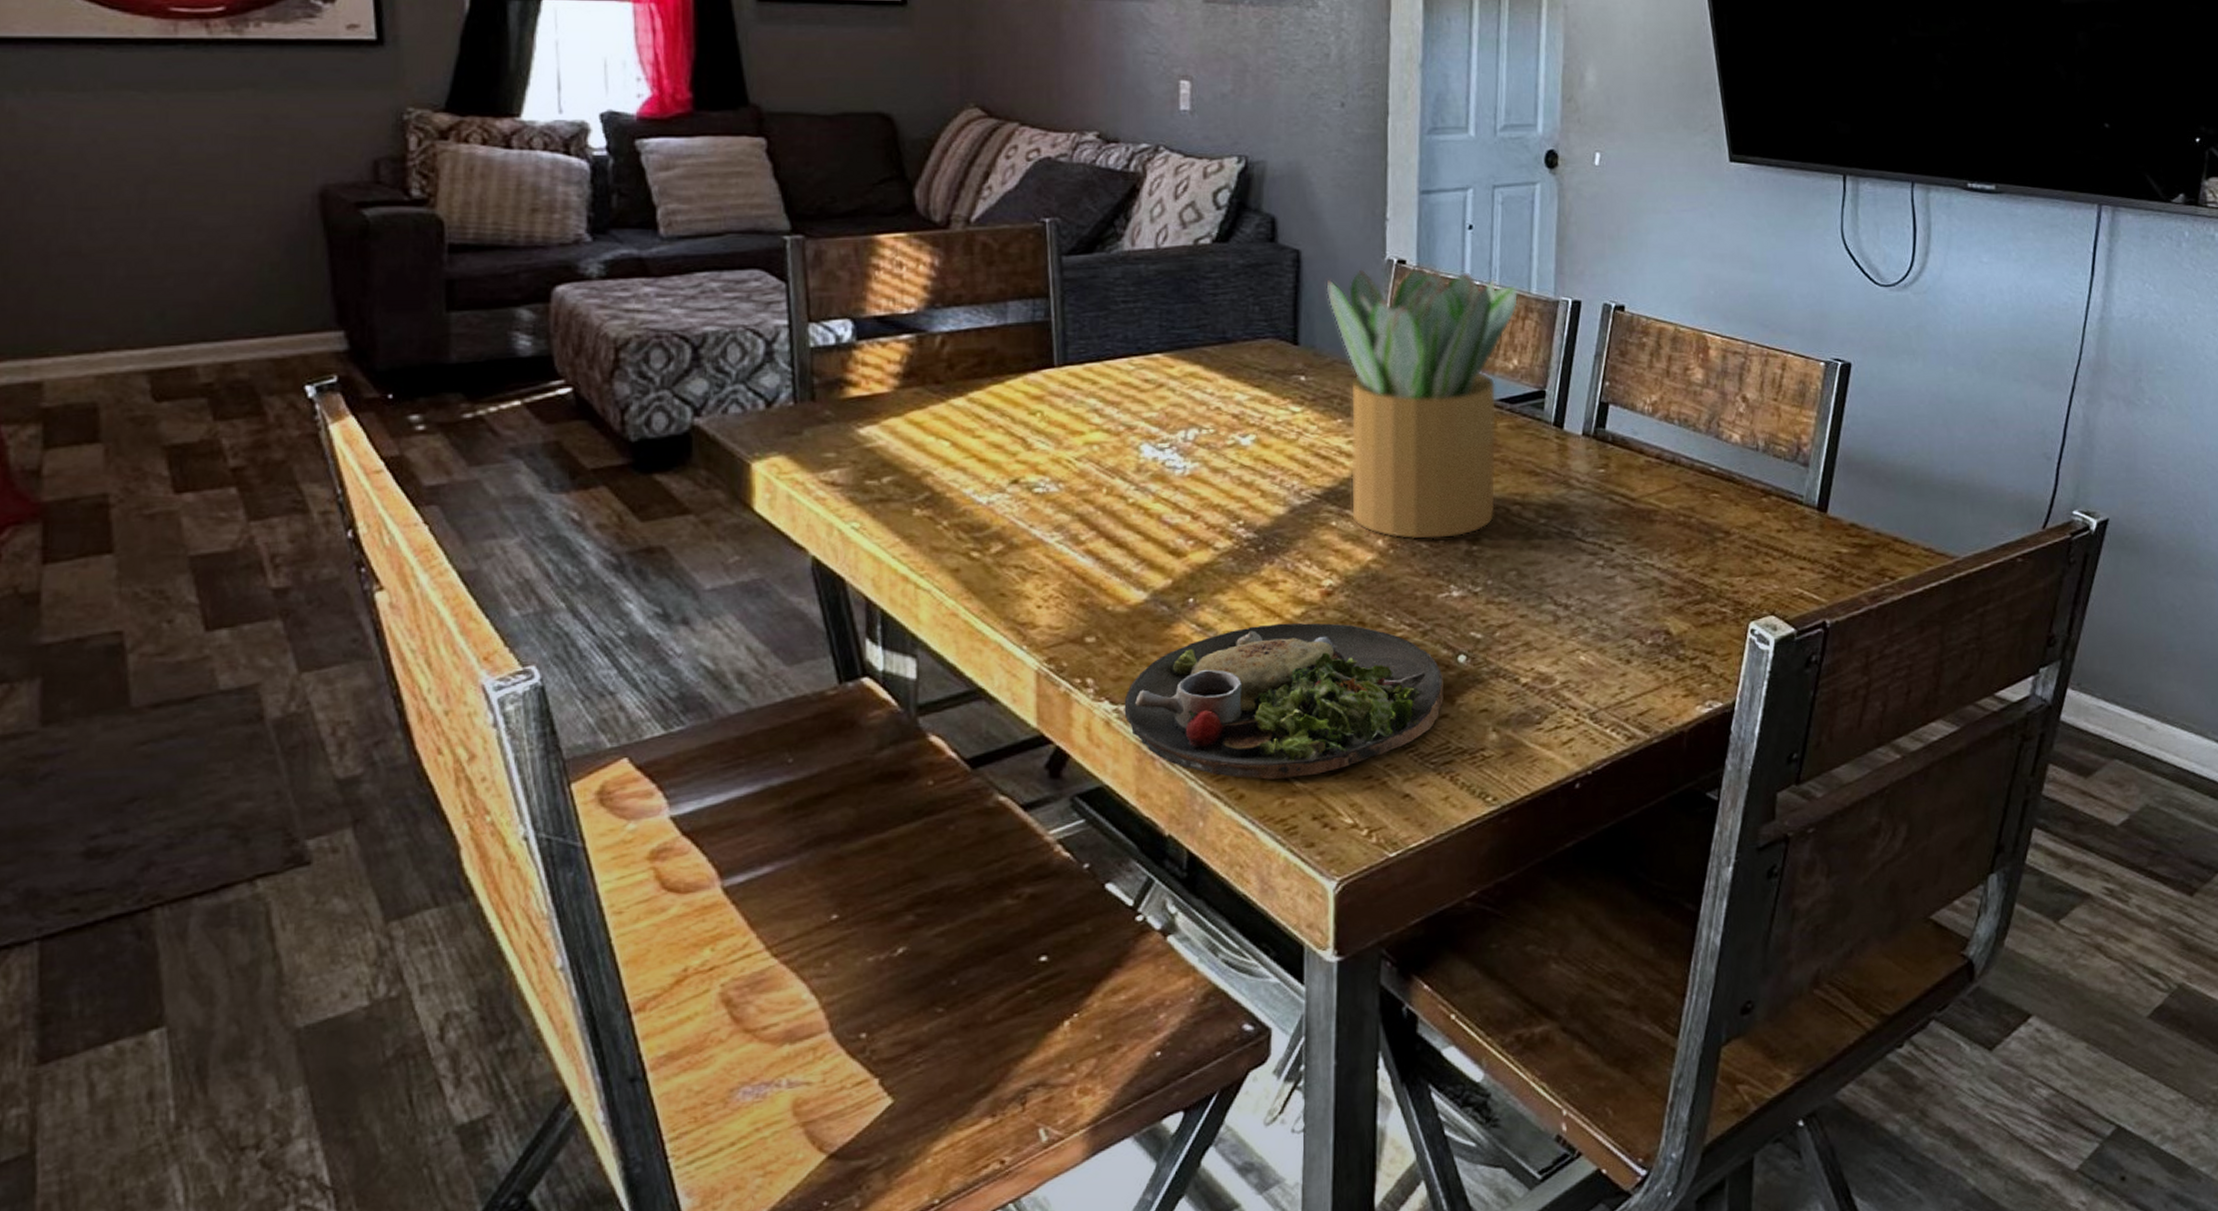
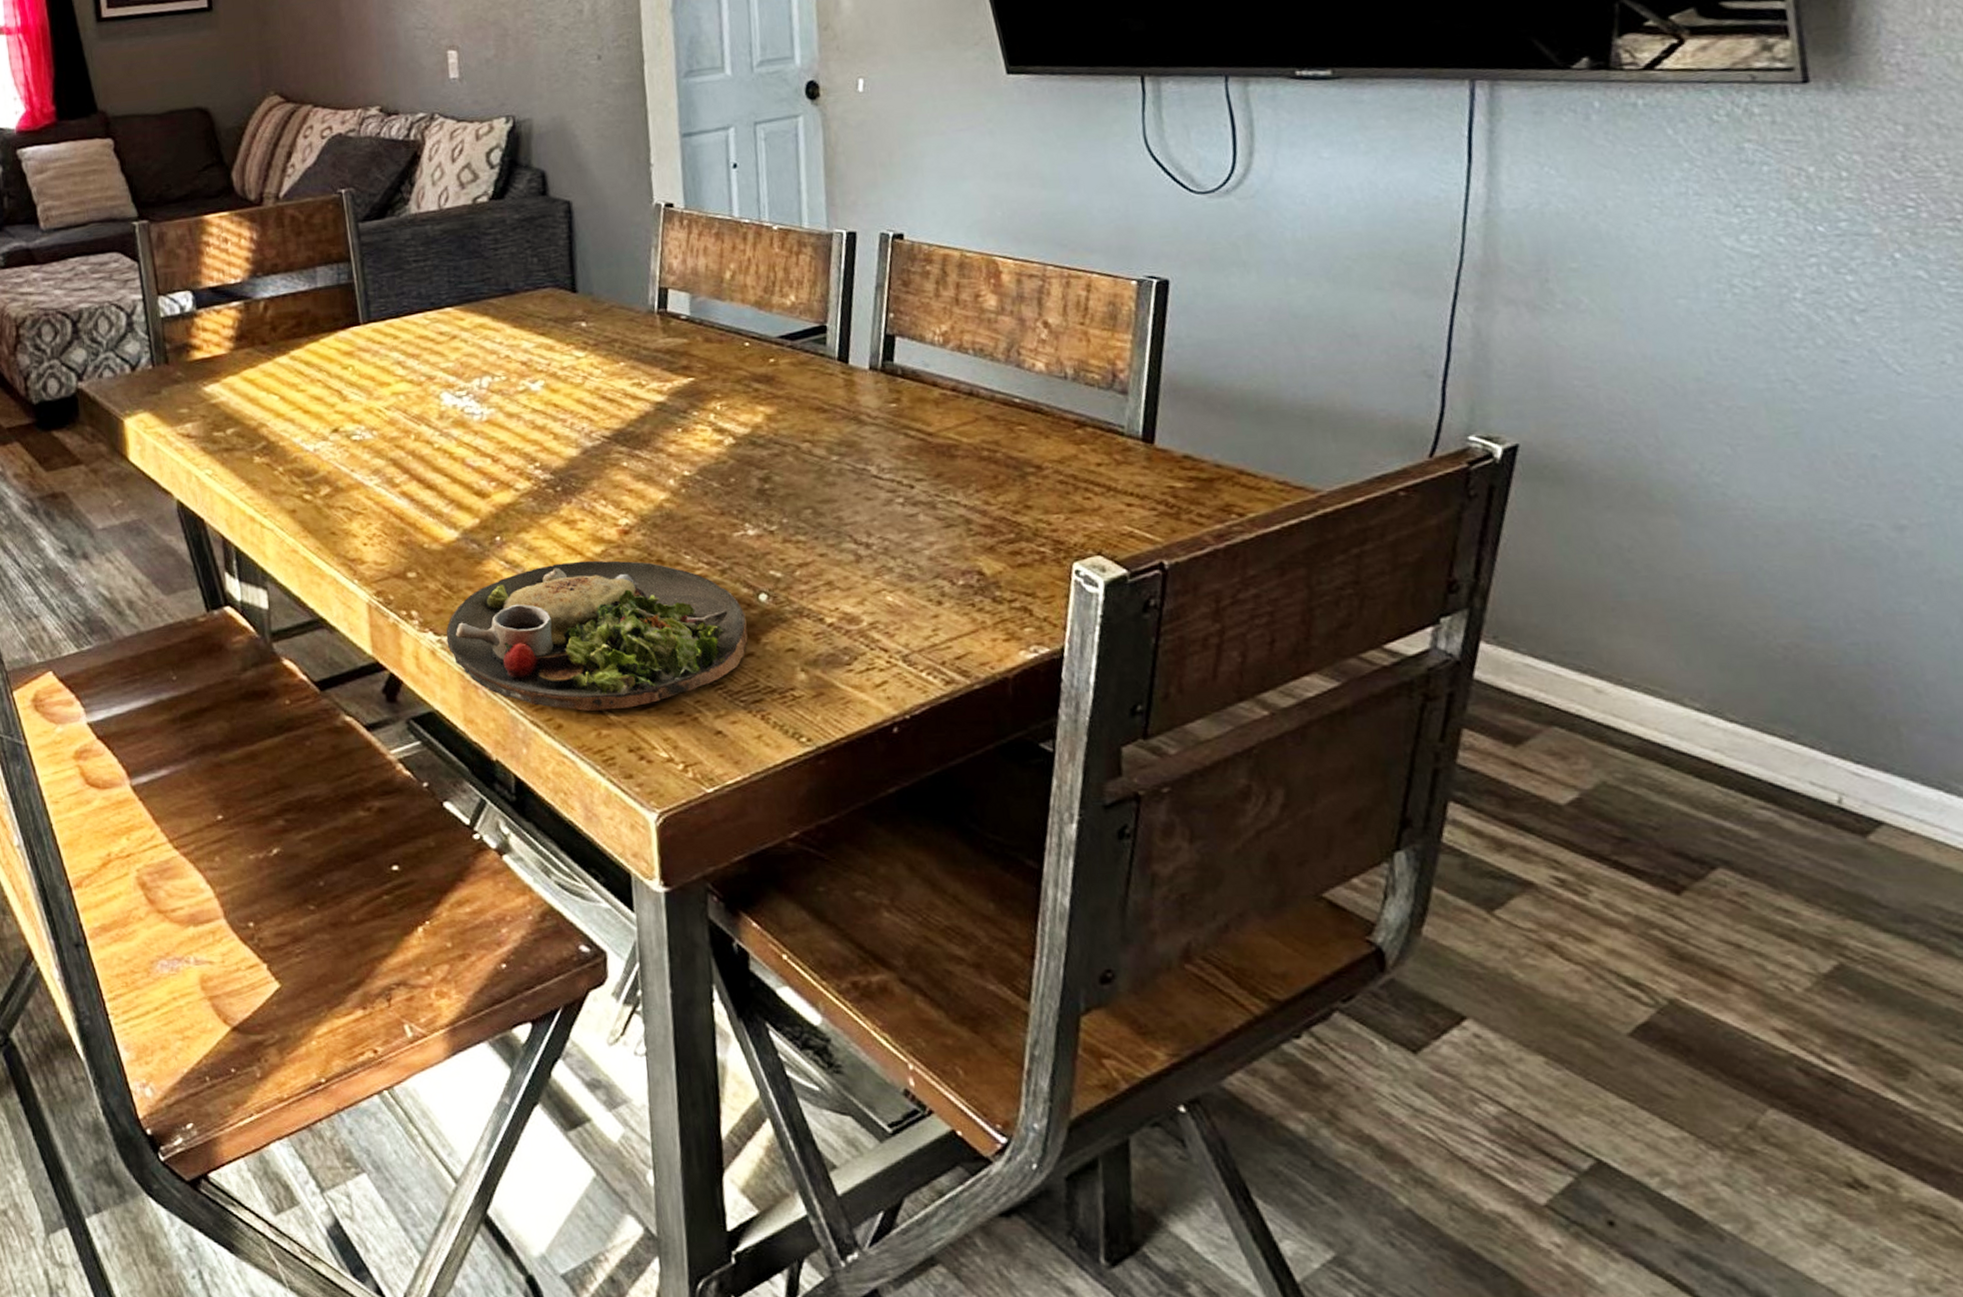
potted plant: present [1326,266,1519,540] -> none [598,208,791,479]

